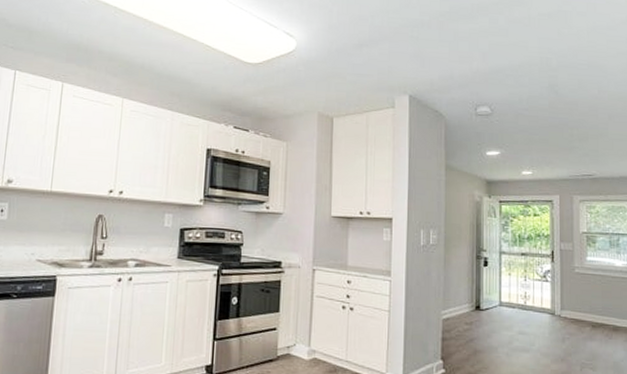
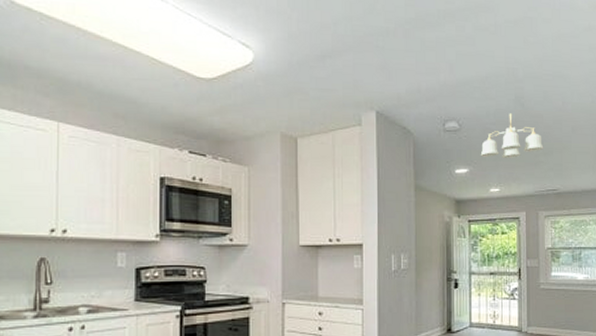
ceiling light fixture: none [512,100,579,144] -> present [480,113,544,159]

